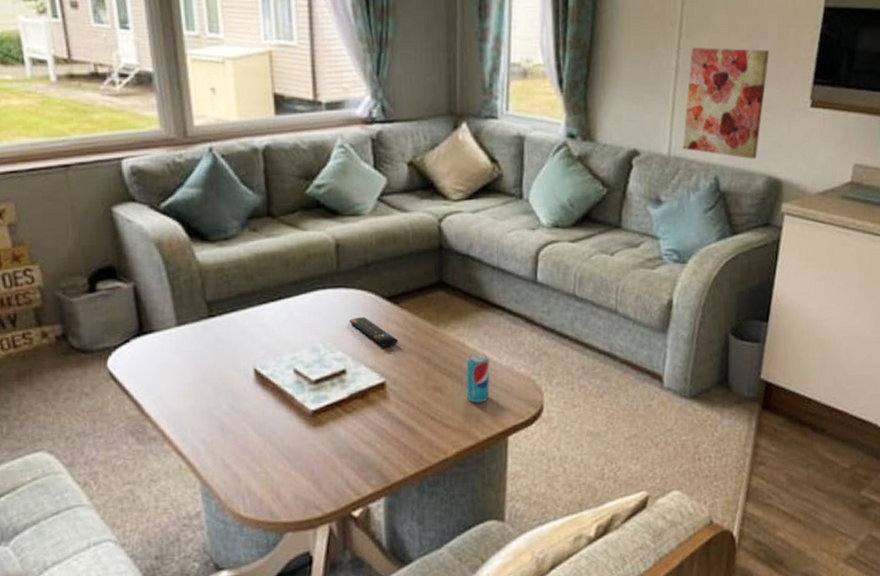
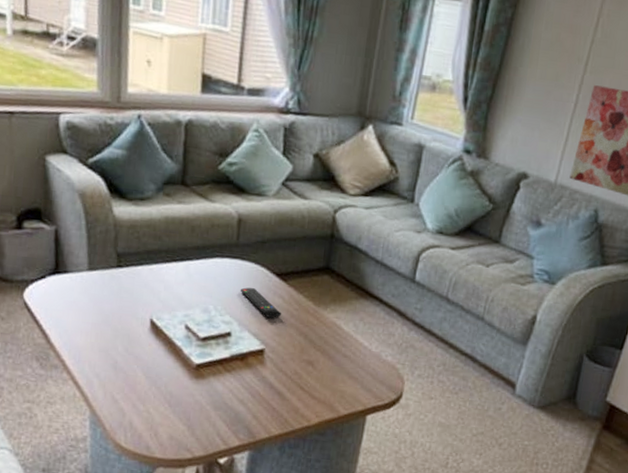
beverage can: present [466,352,490,403] -> none [335,335,361,382]

